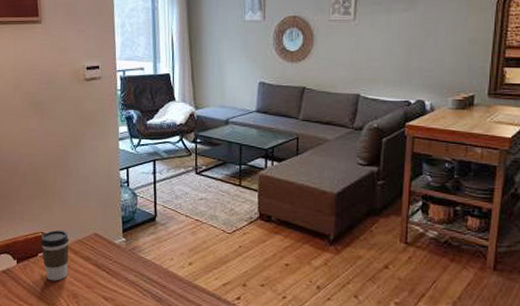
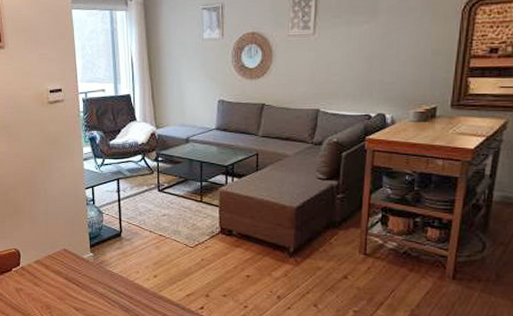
coffee cup: present [40,229,70,281] -> none [13,246,41,294]

